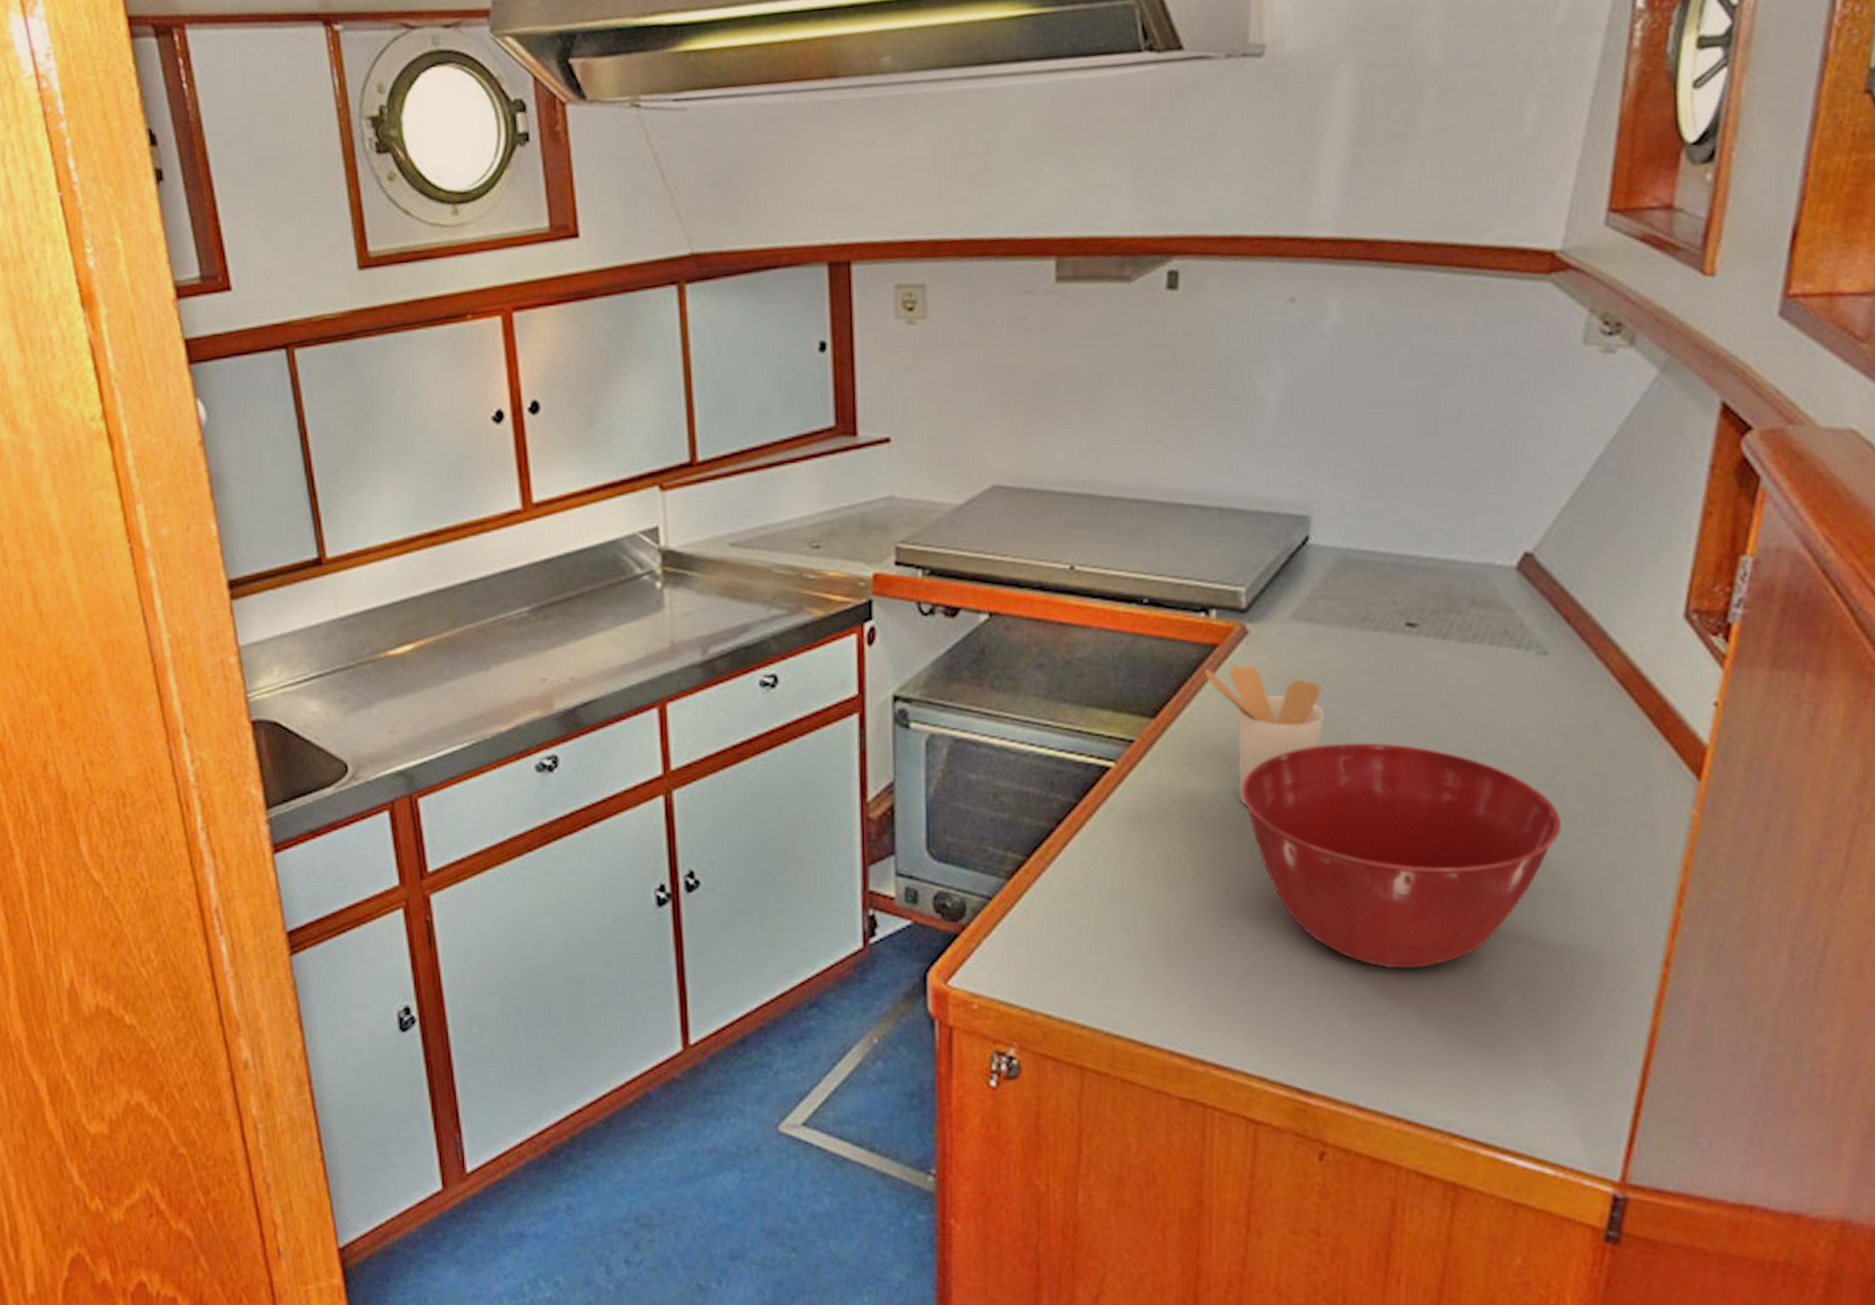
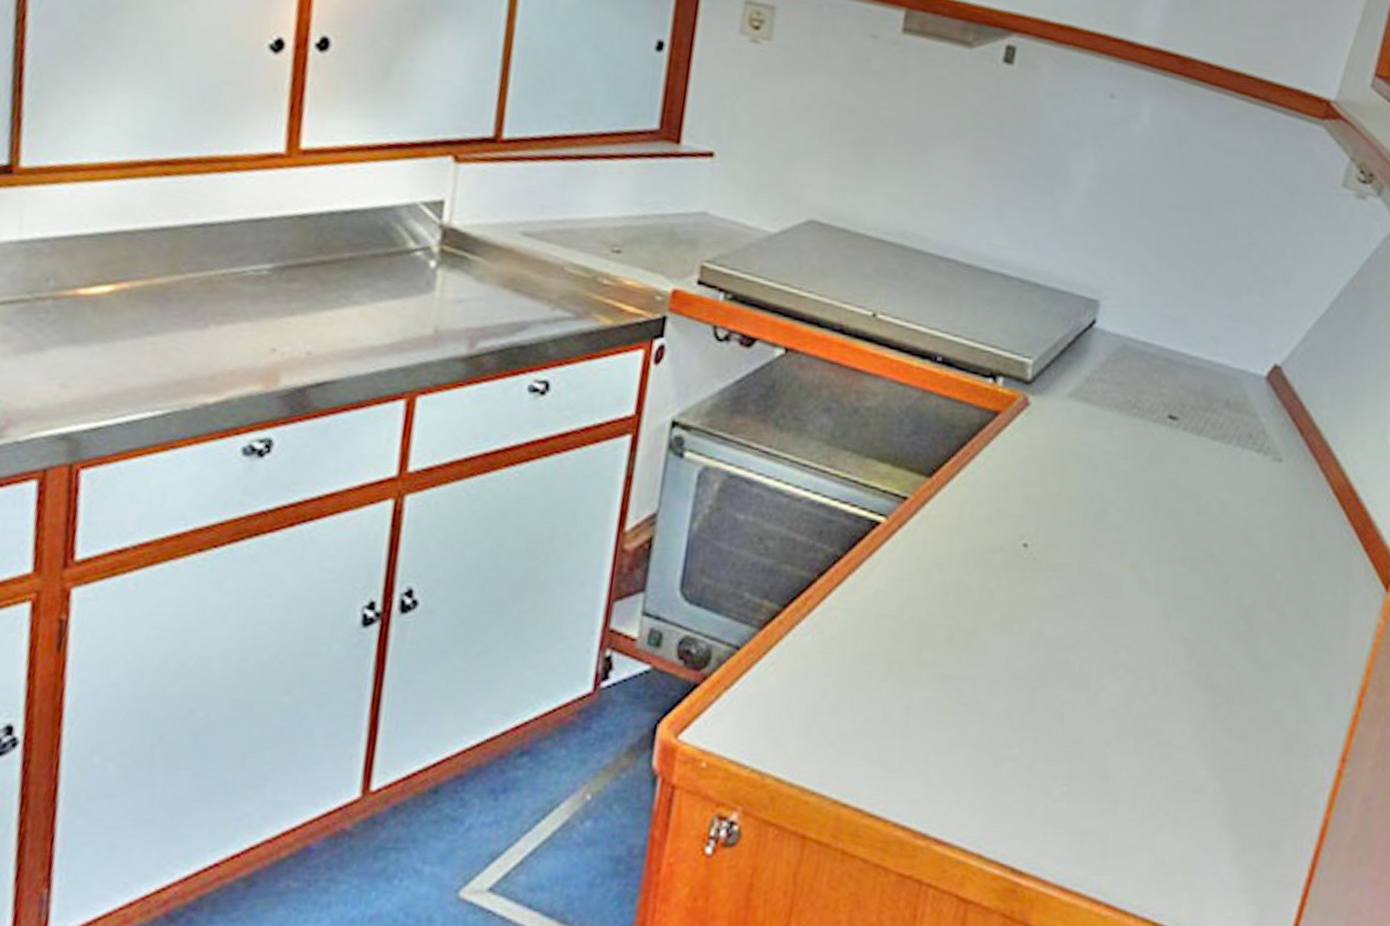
utensil holder: present [1205,664,1326,806] -> none [984,434,1088,576]
mixing bowl: present [1242,742,1563,969] -> none [1001,522,1275,752]

